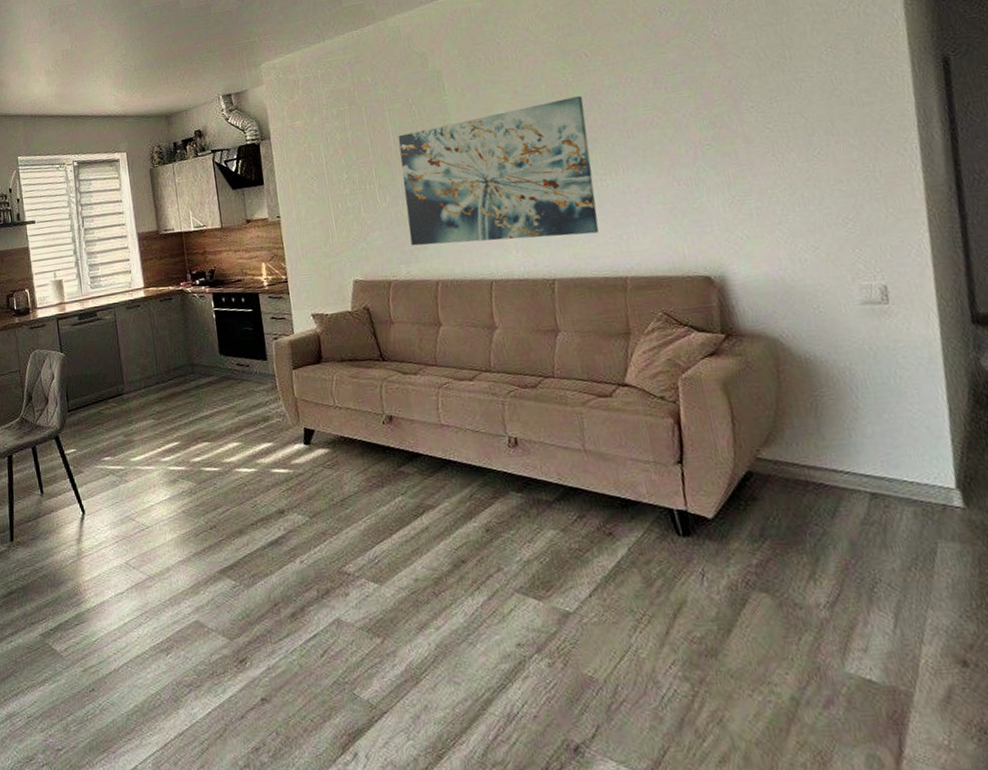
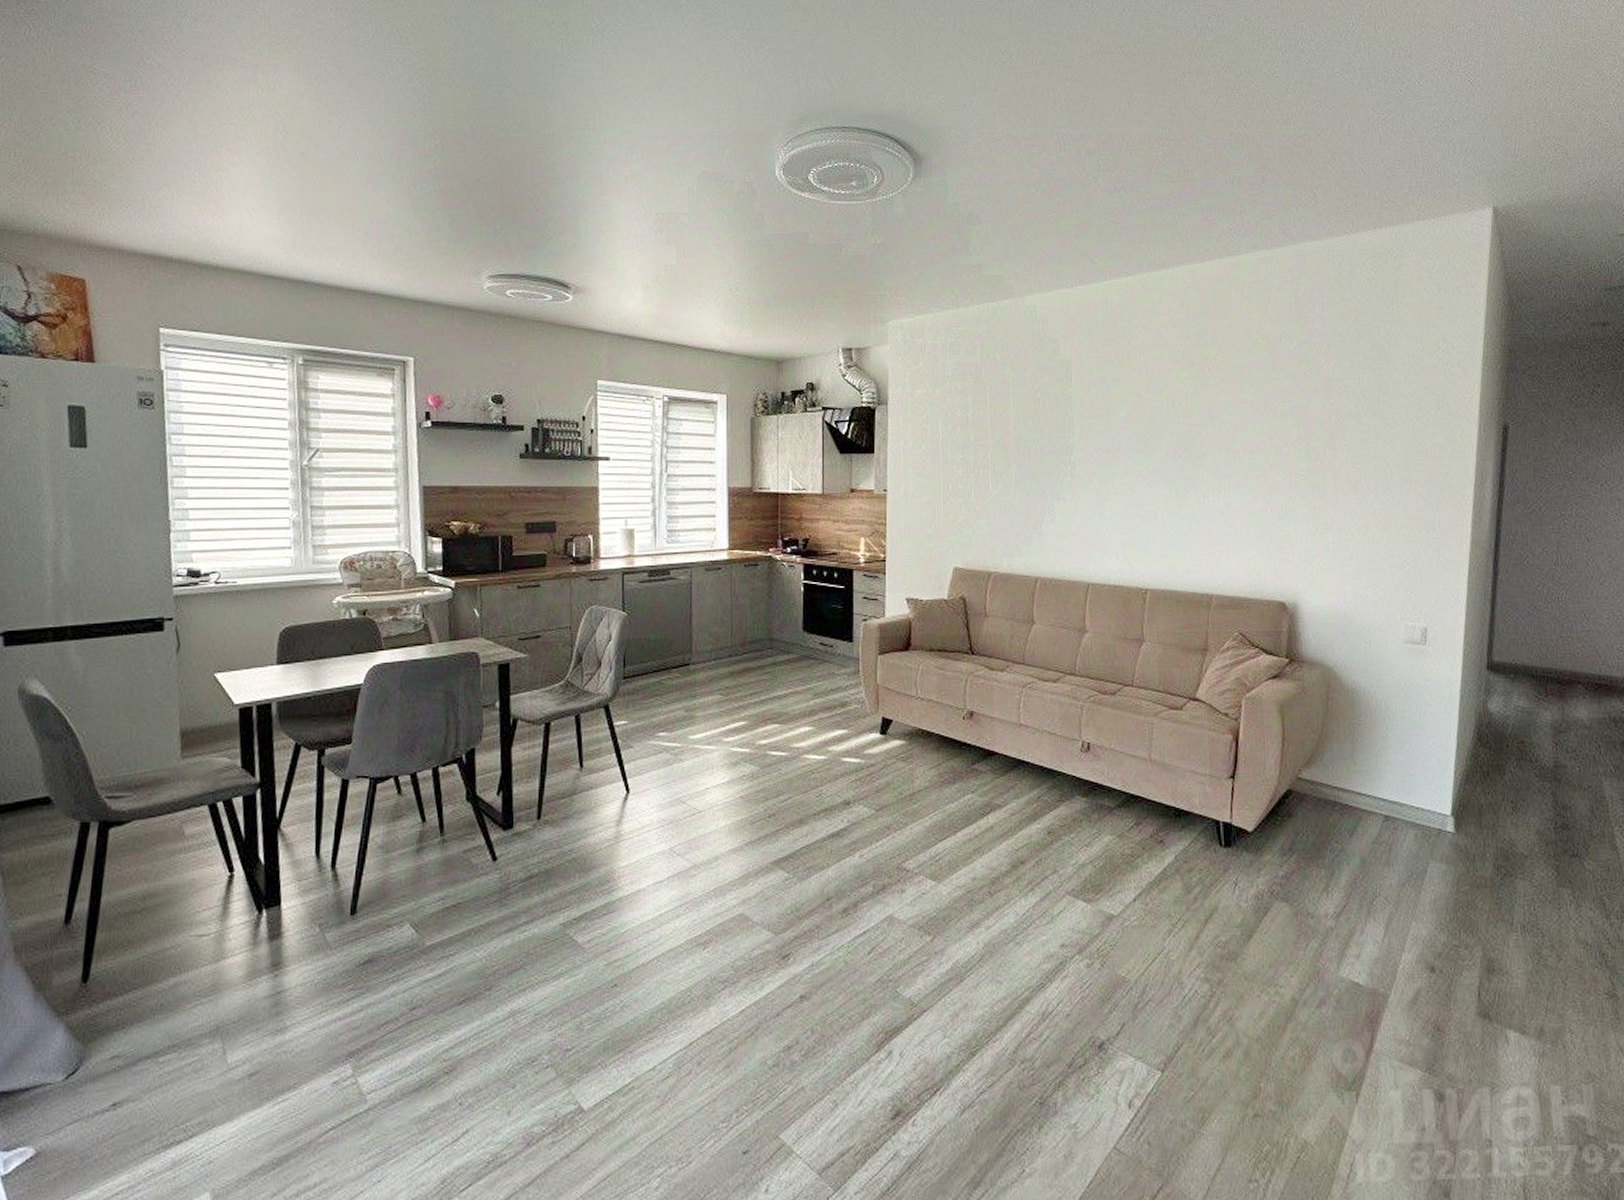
wall art: present [398,96,600,246] -> none [1016,409,1199,548]

